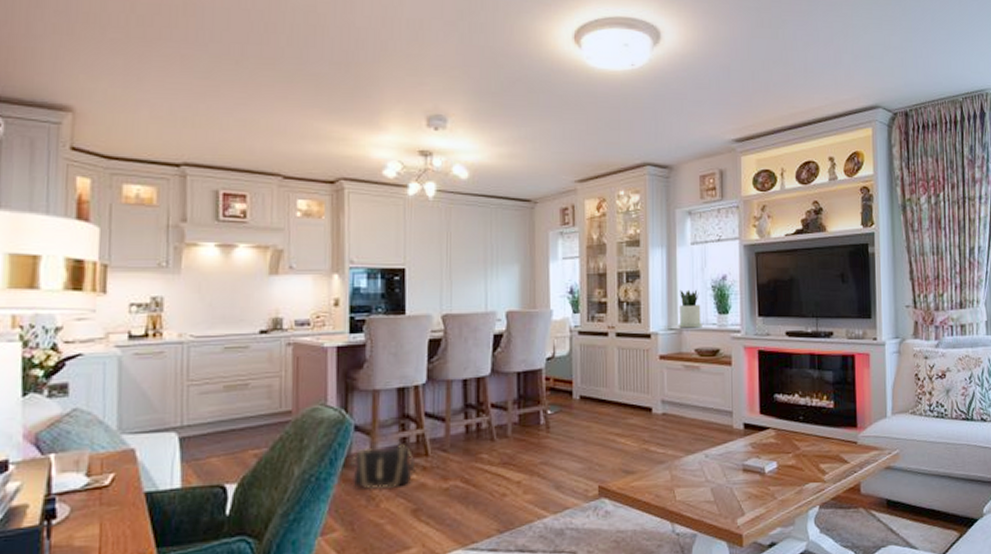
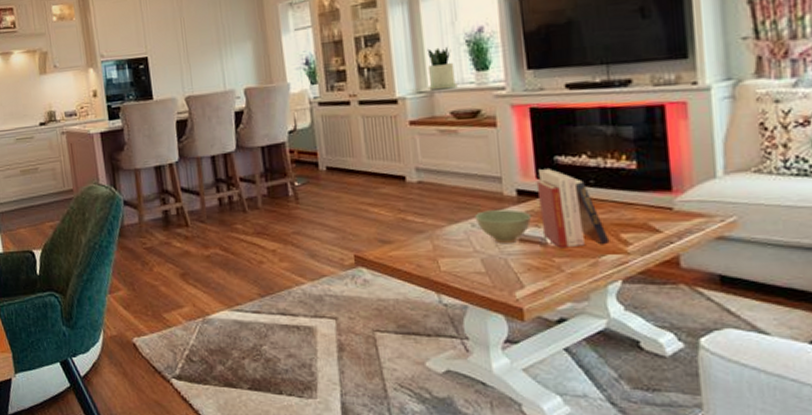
handbag: present [350,444,416,489] -> none [124,216,180,255]
bowl: none [708,441,754,474] -> present [474,209,532,244]
books: none [759,404,812,478] -> present [536,167,610,249]

